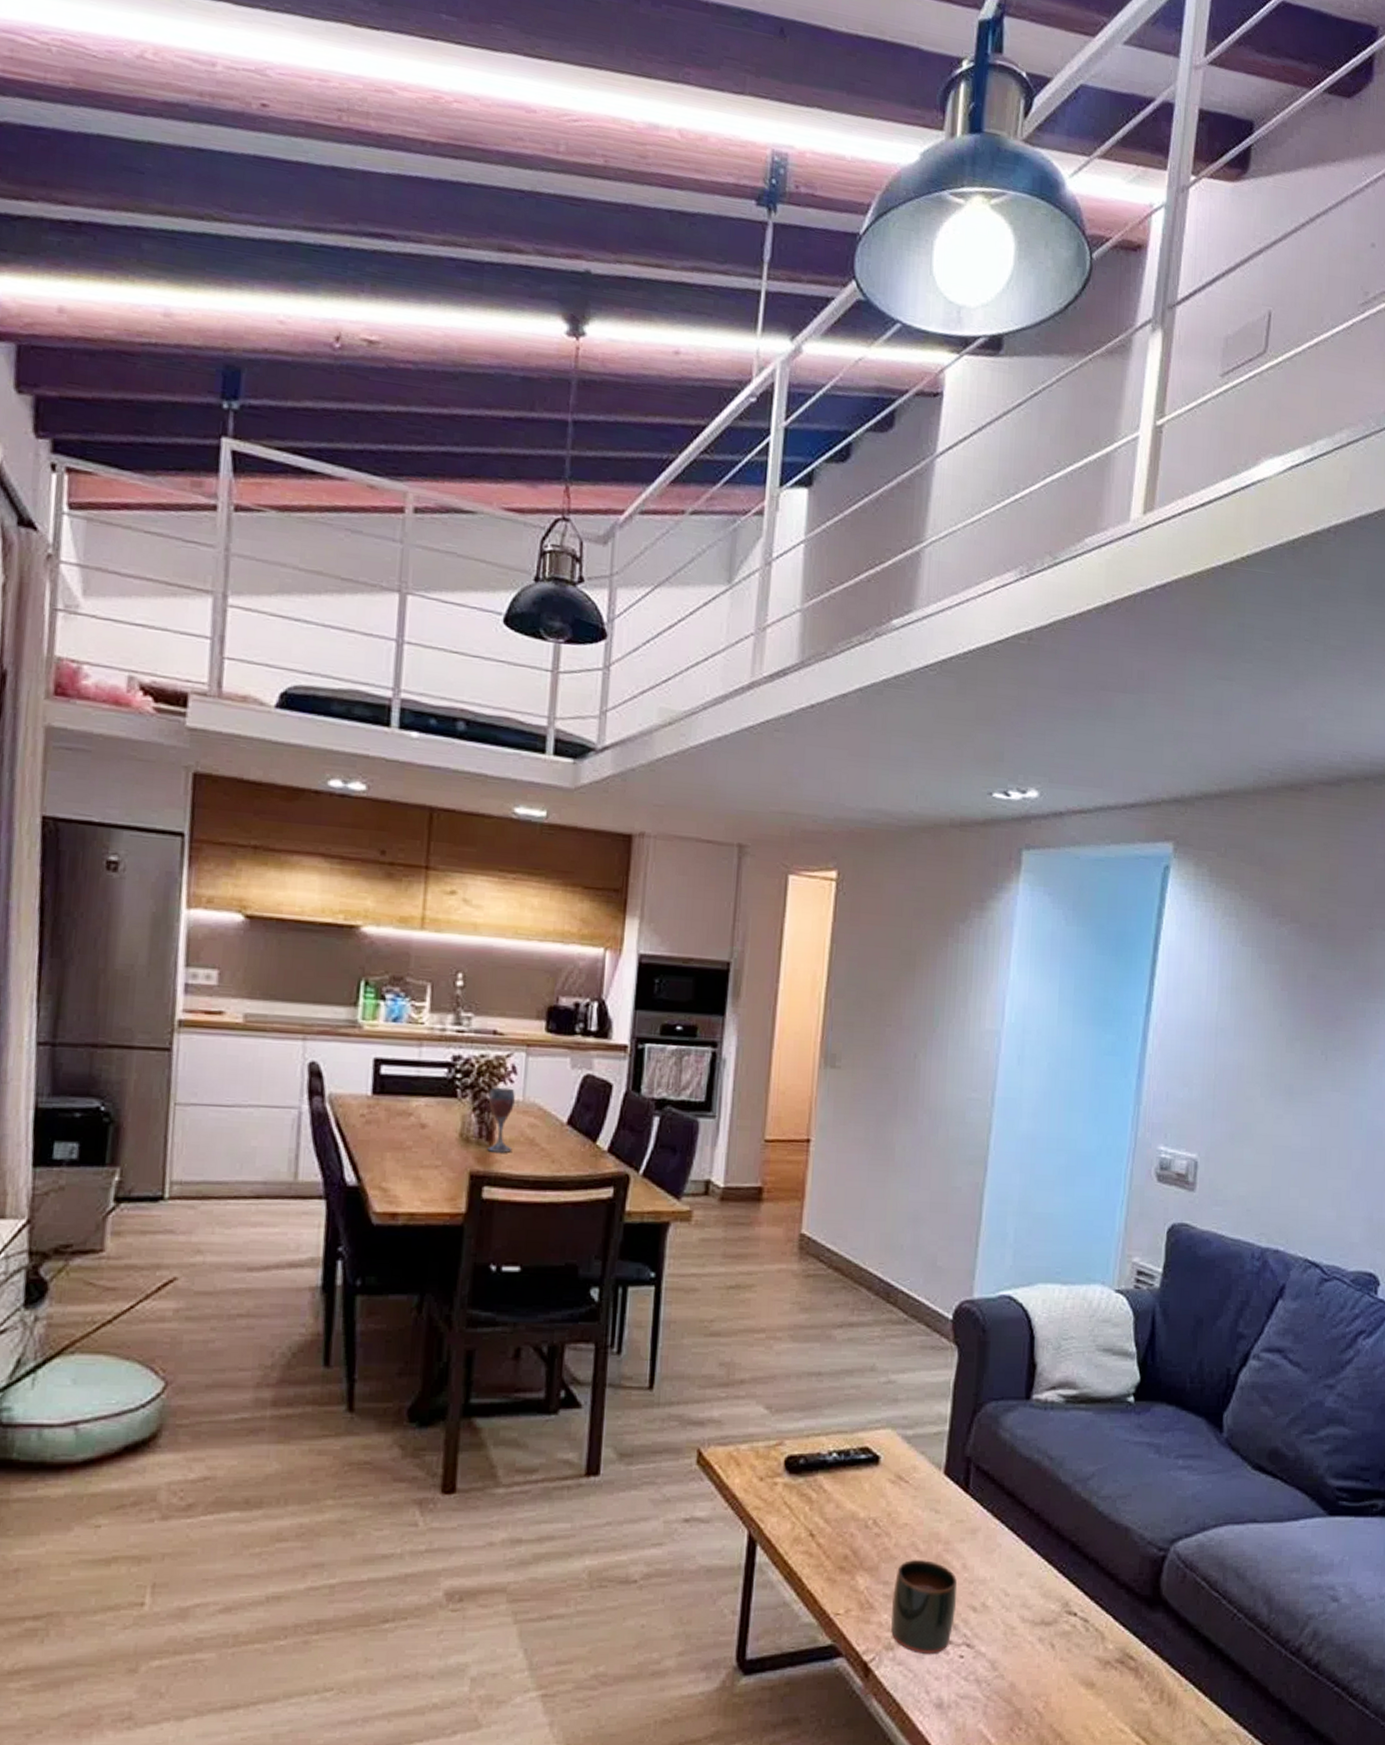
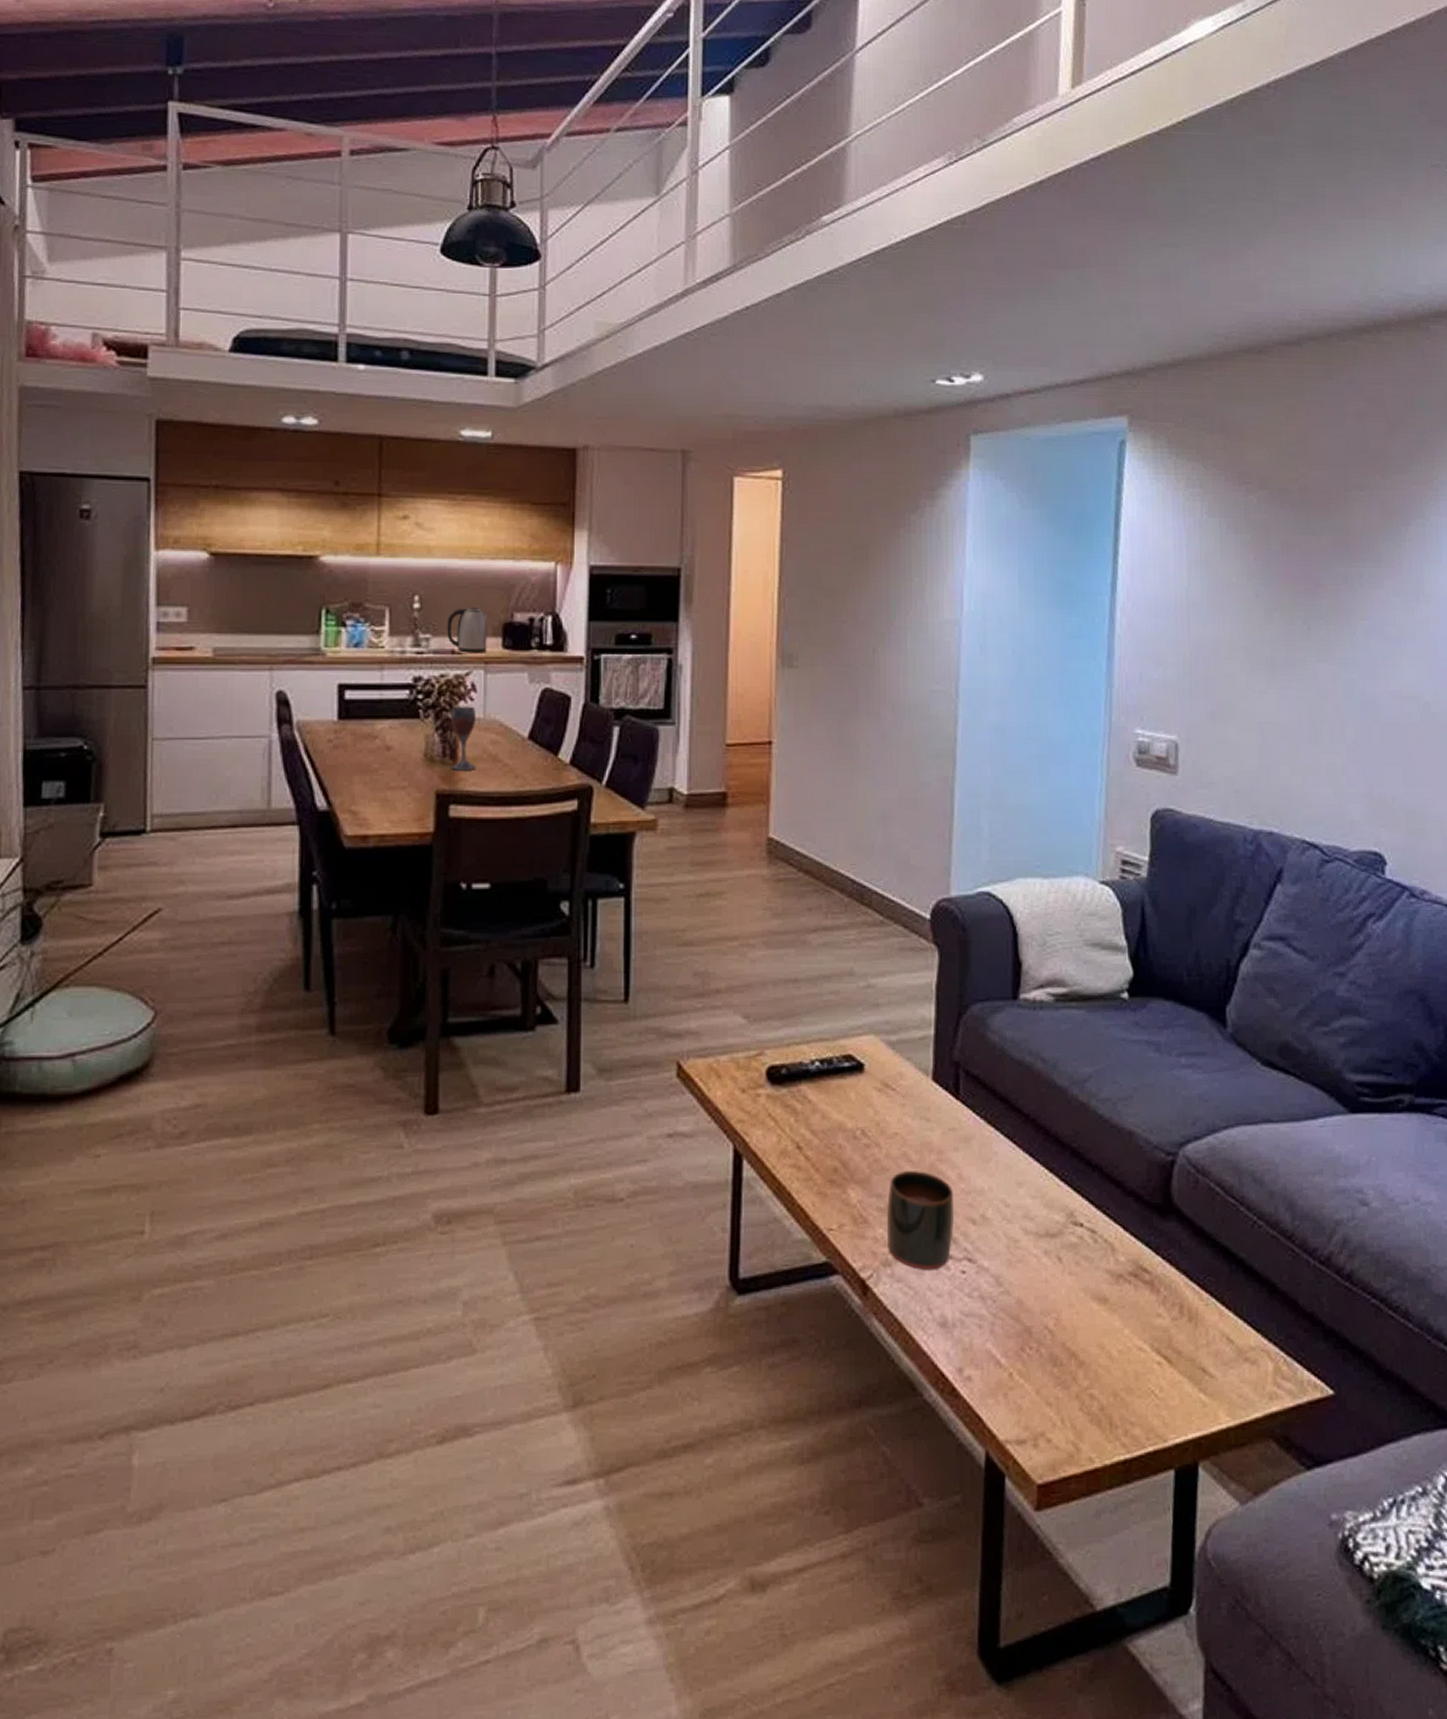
kettle: none [489,988,534,1036] -> present [447,606,489,653]

